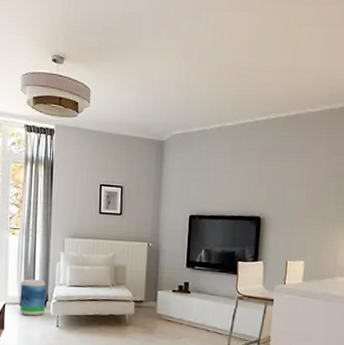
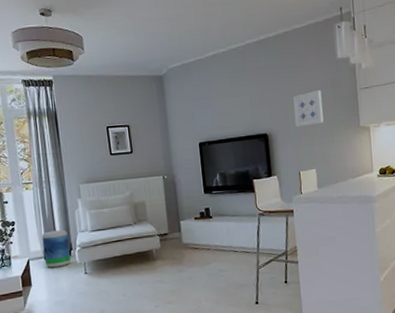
wall art: none [290,180,324,216] -> present [292,90,324,128]

